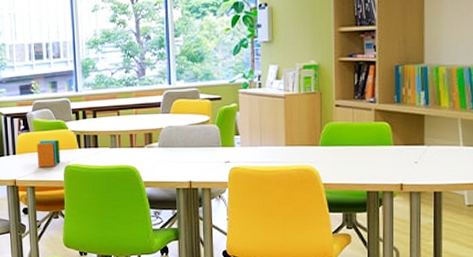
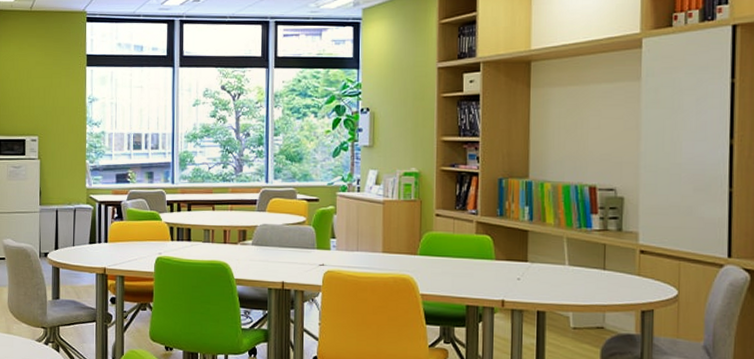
book: present [36,139,61,167] -> none [128,229,153,258]

